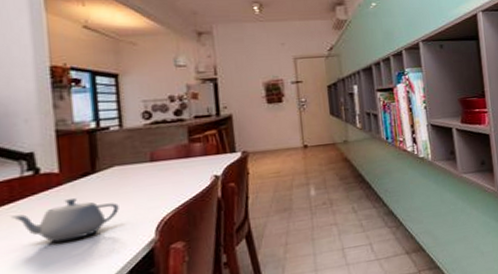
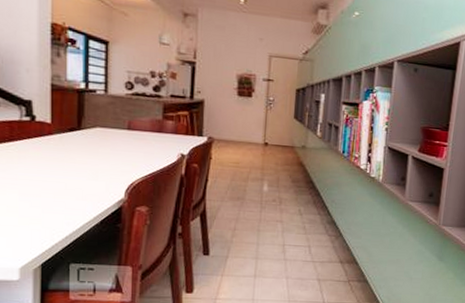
teapot: present [12,197,119,243] -> none [10,147,97,185]

